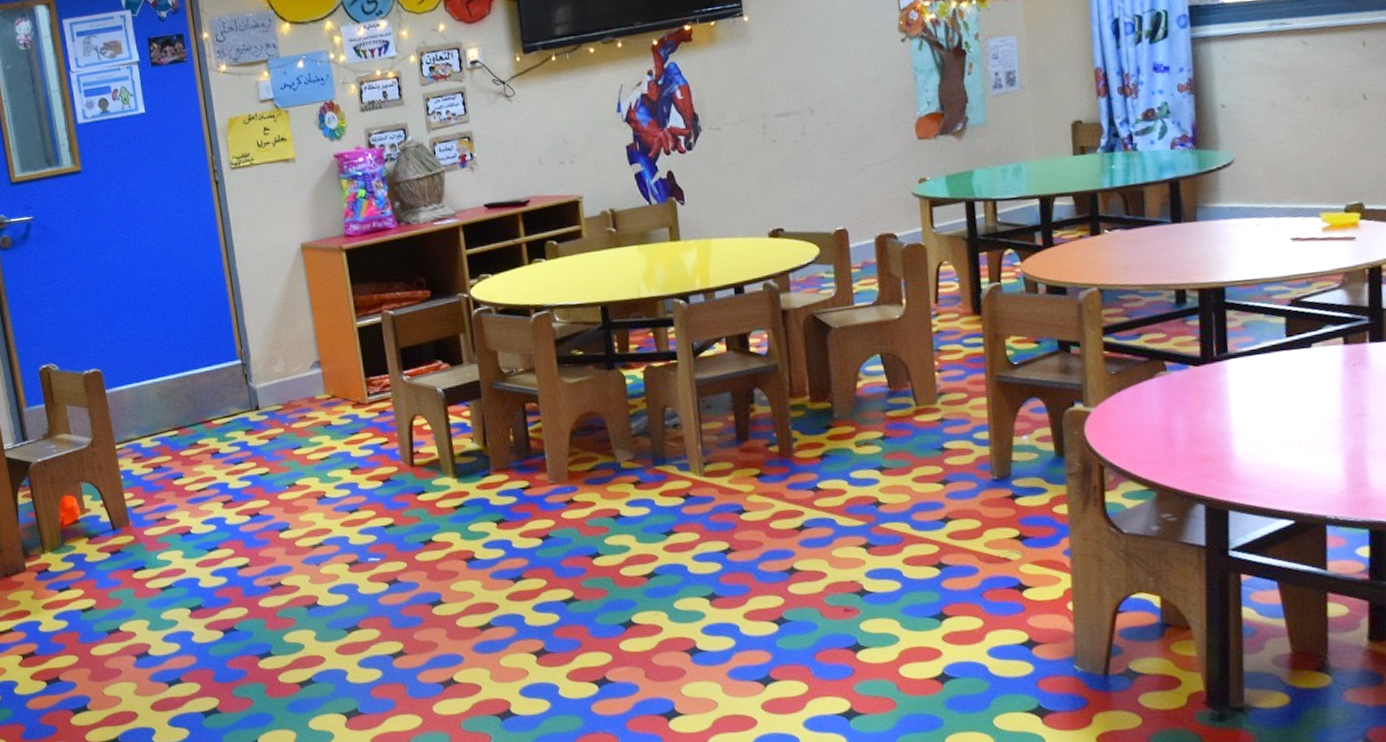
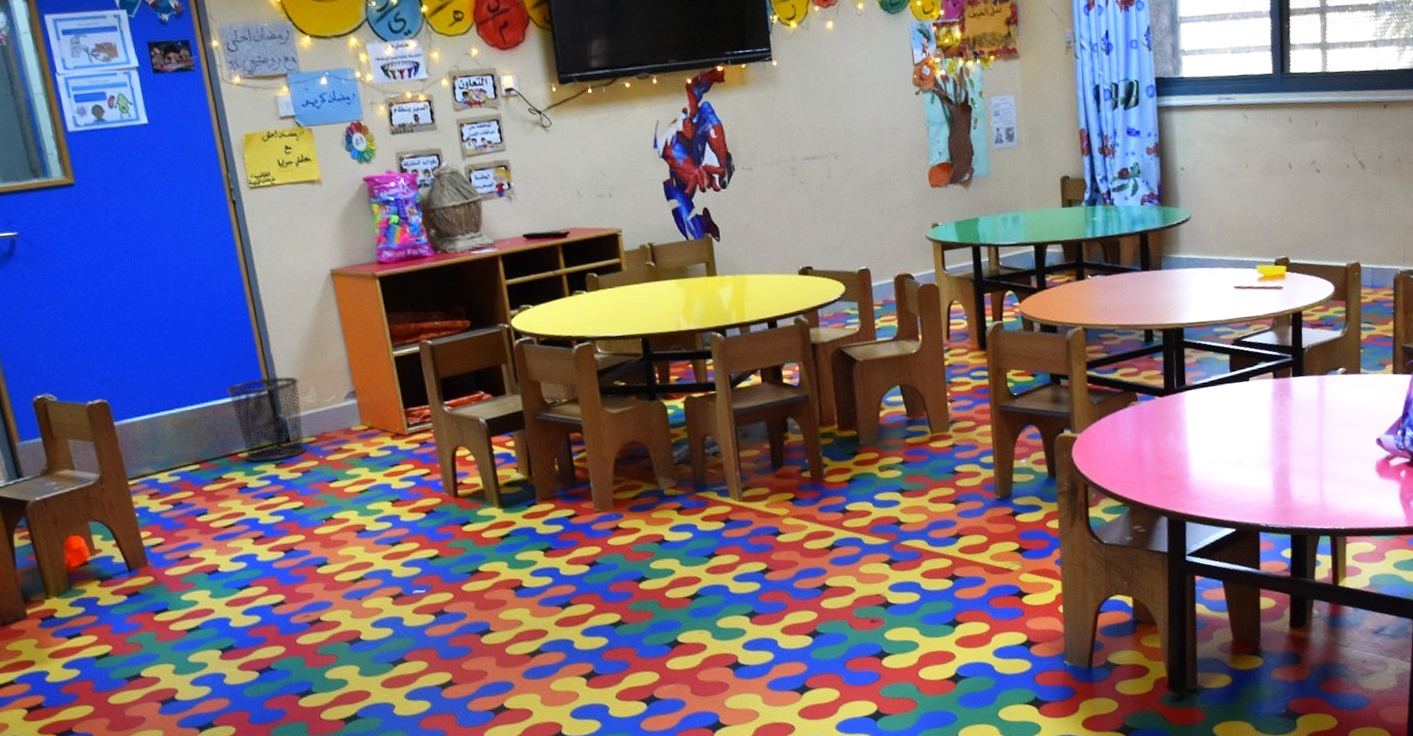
waste bin: none [203,346,274,429] -> present [226,376,307,462]

